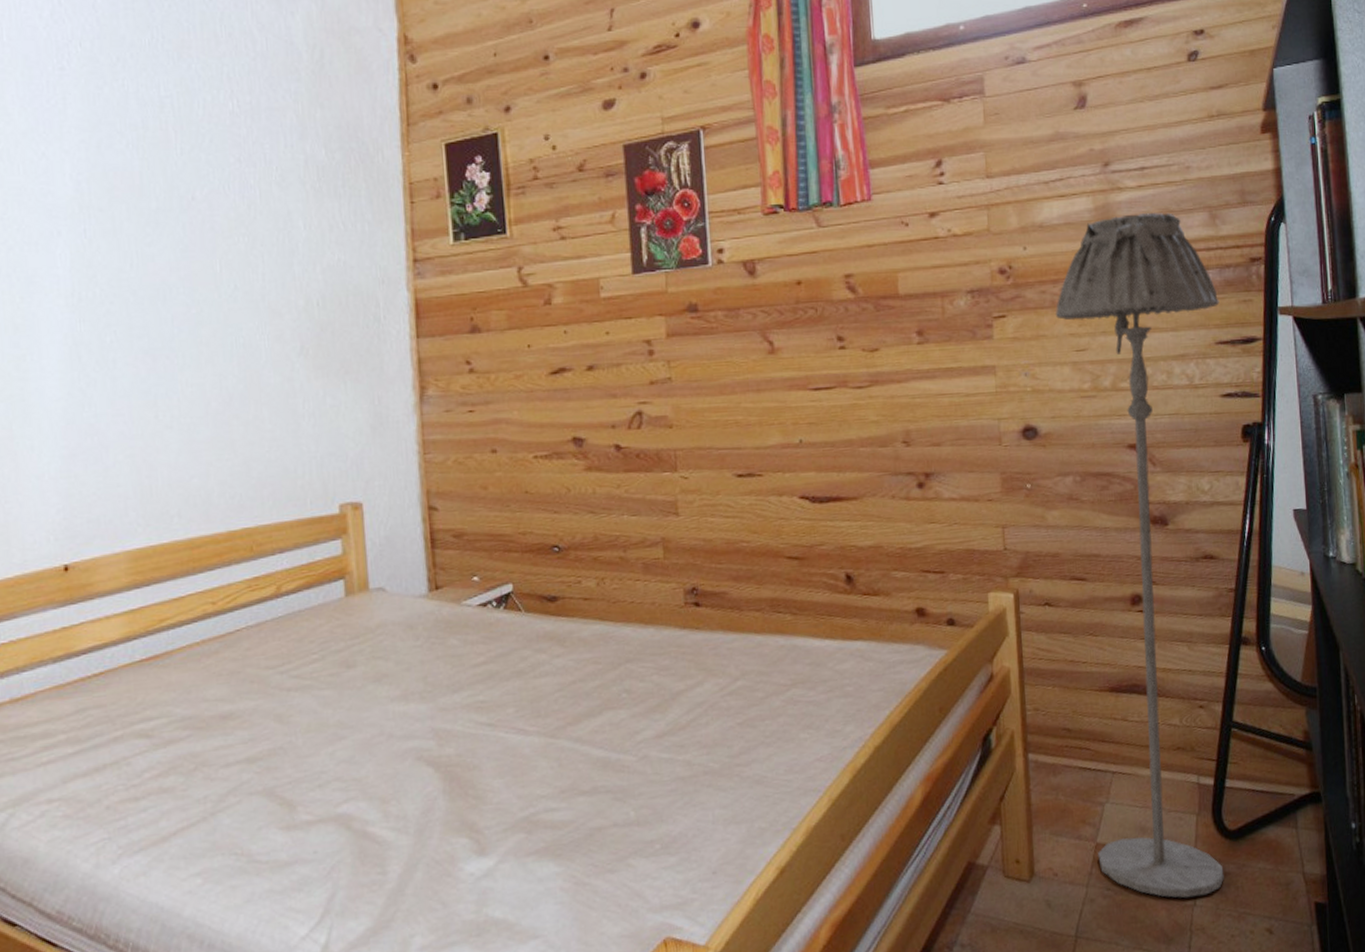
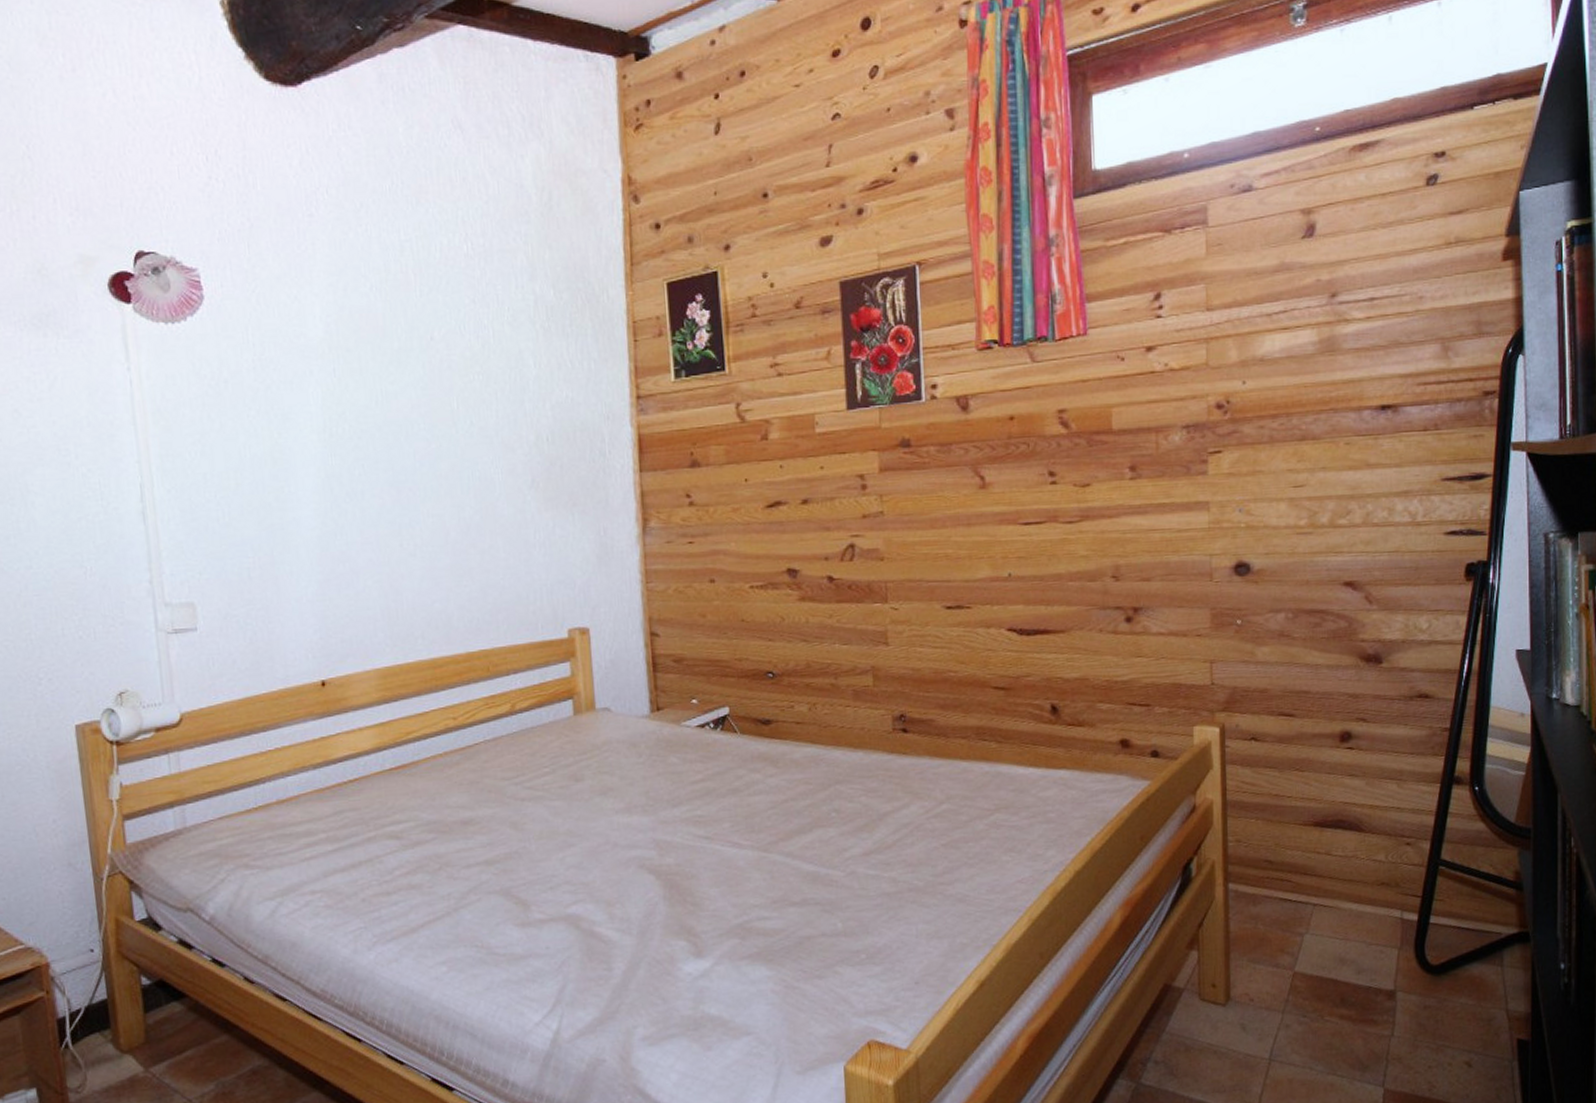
floor lamp: present [1056,213,1224,898] -> none [1274,345,1448,1029]

